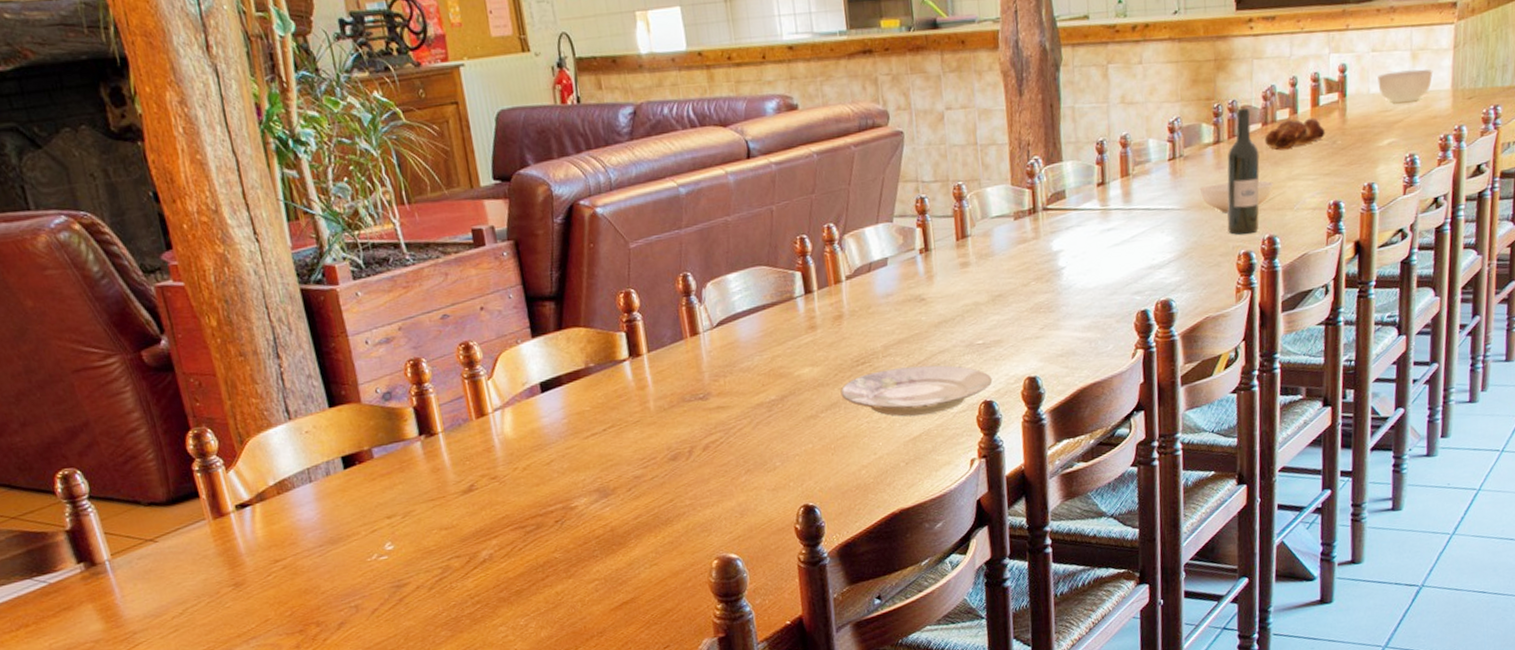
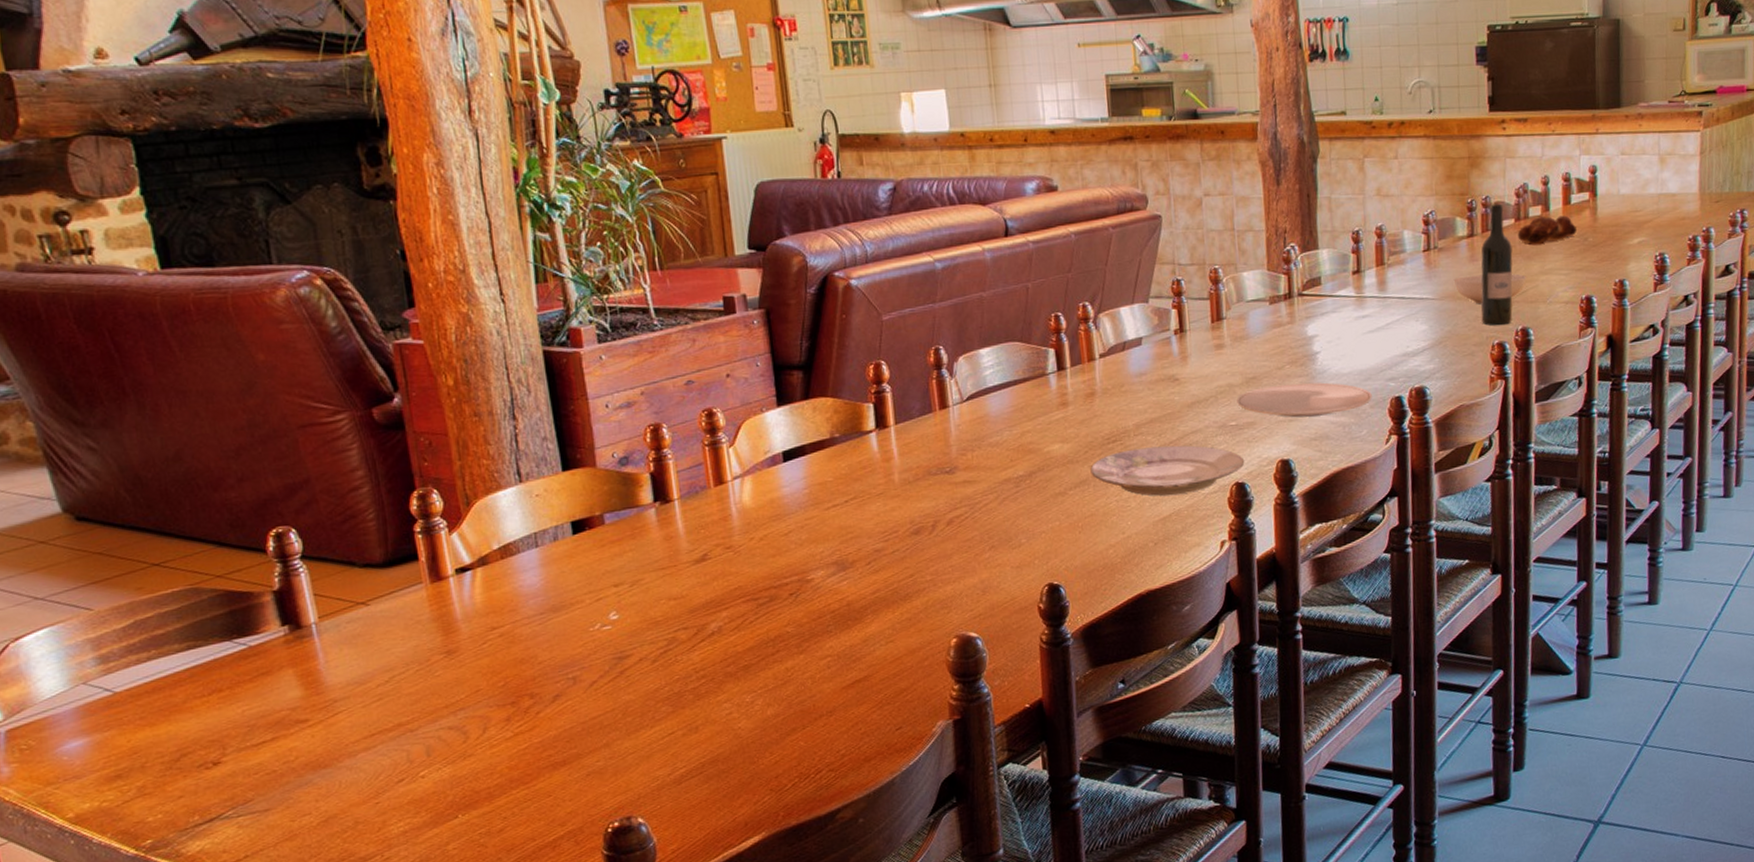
plate: none [983,298,1118,334] -> present [1236,382,1372,418]
bowl: present [1377,69,1433,104] -> none [1627,173,1681,205]

